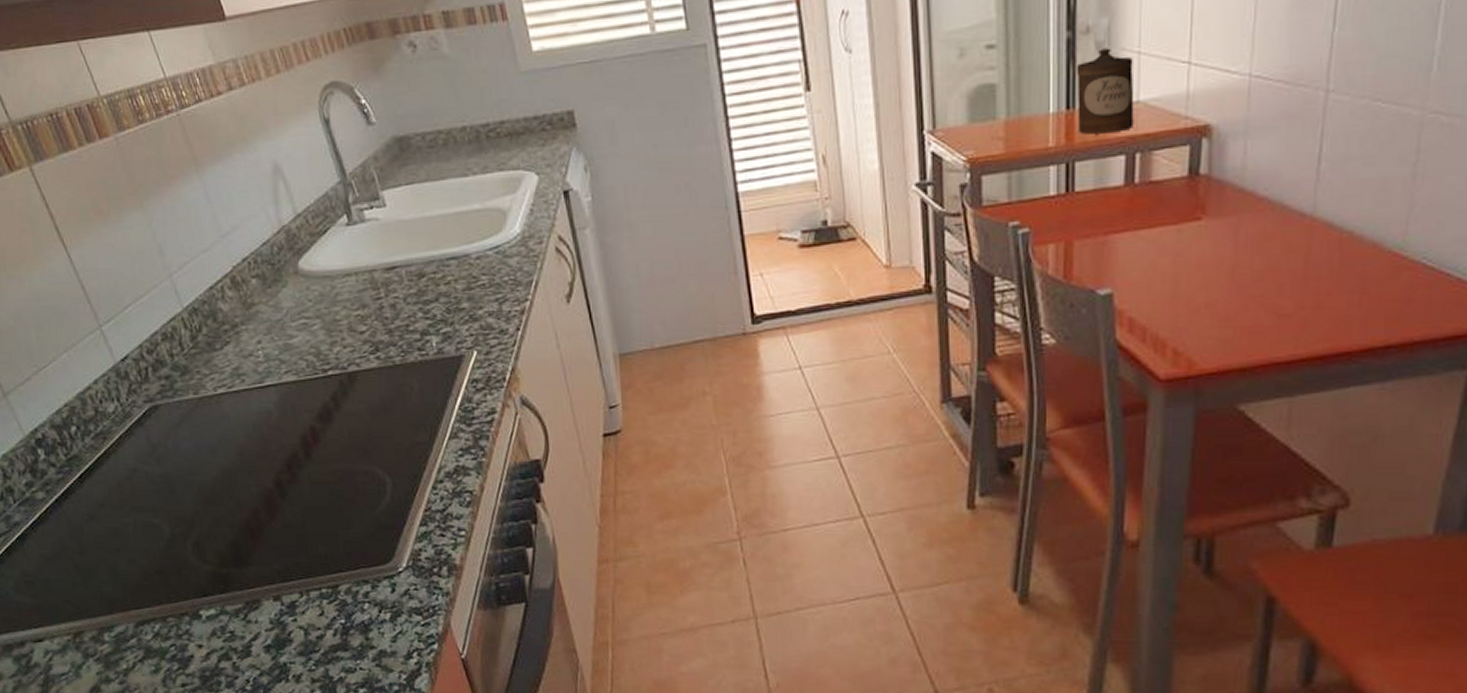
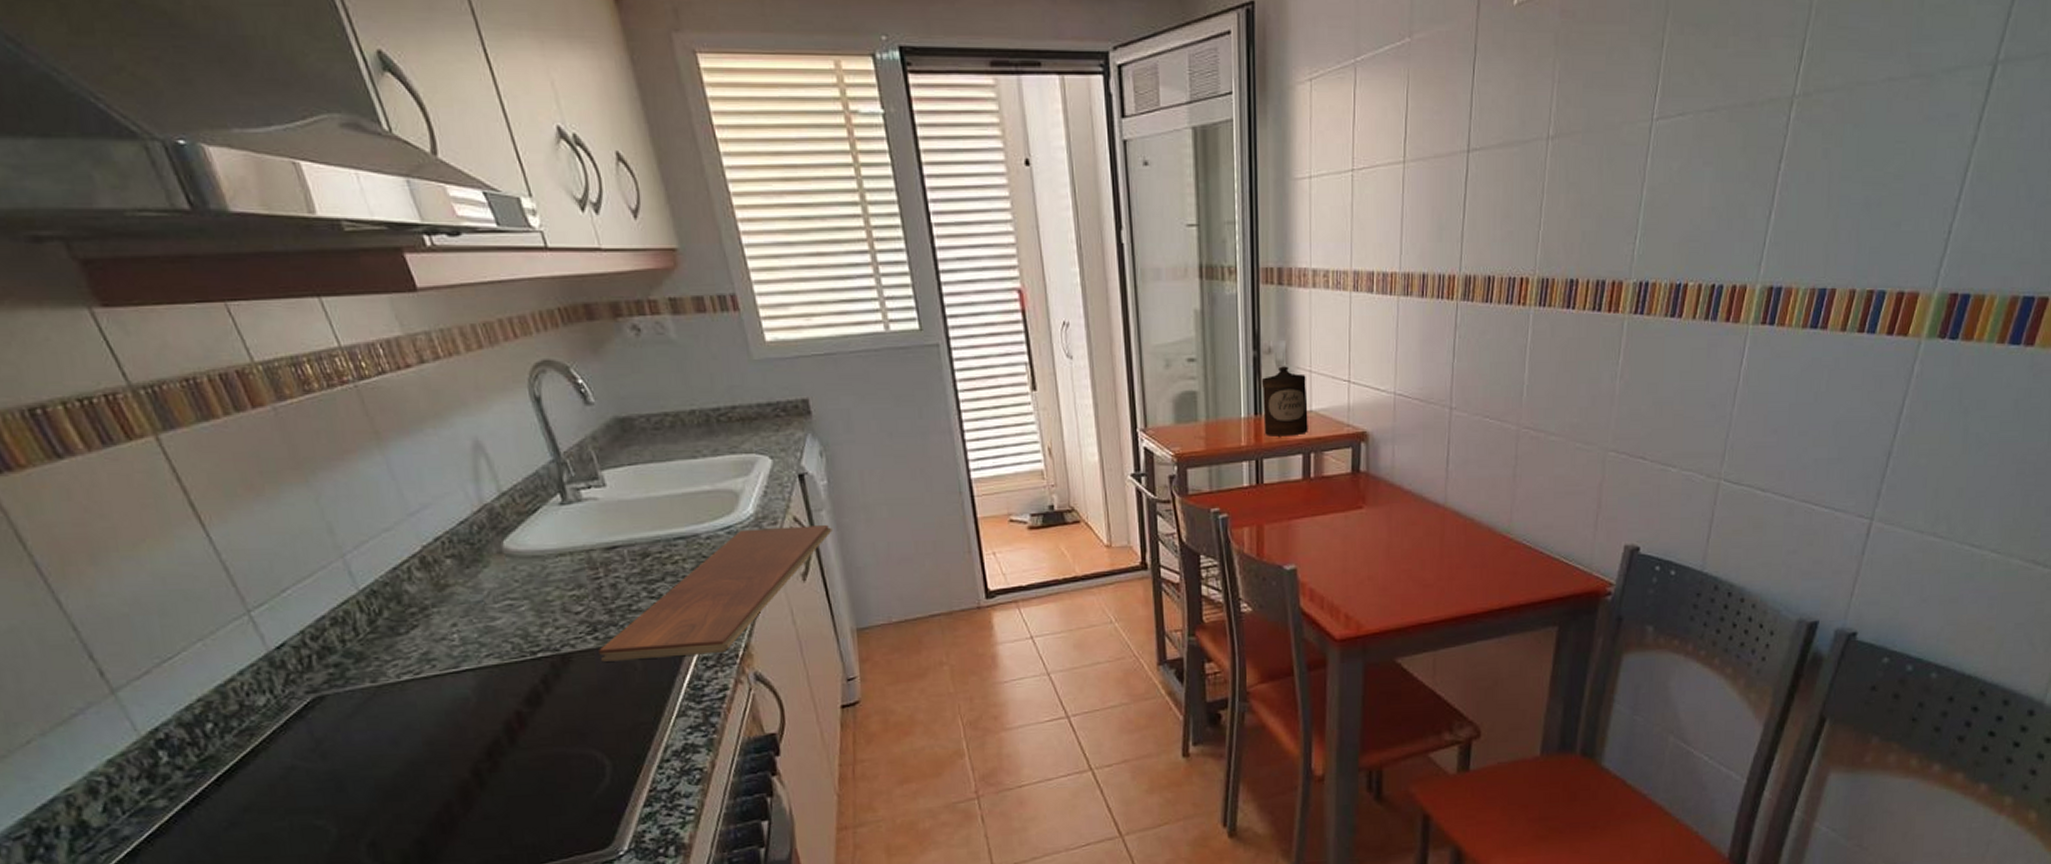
chopping board: none [380,244,596,381] -> present [599,525,832,662]

